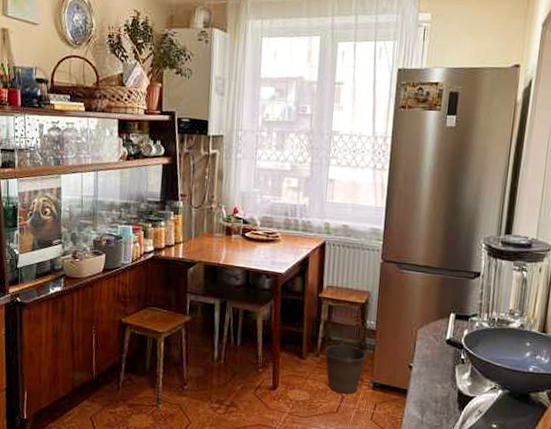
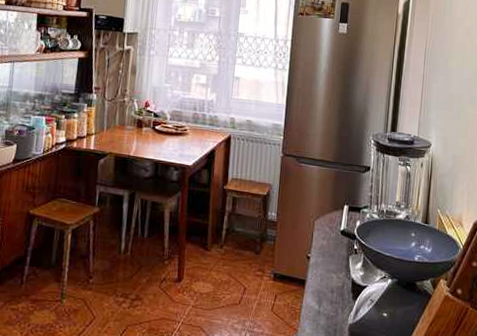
bucket: present [325,342,366,394] -> none [228,233,267,286]

